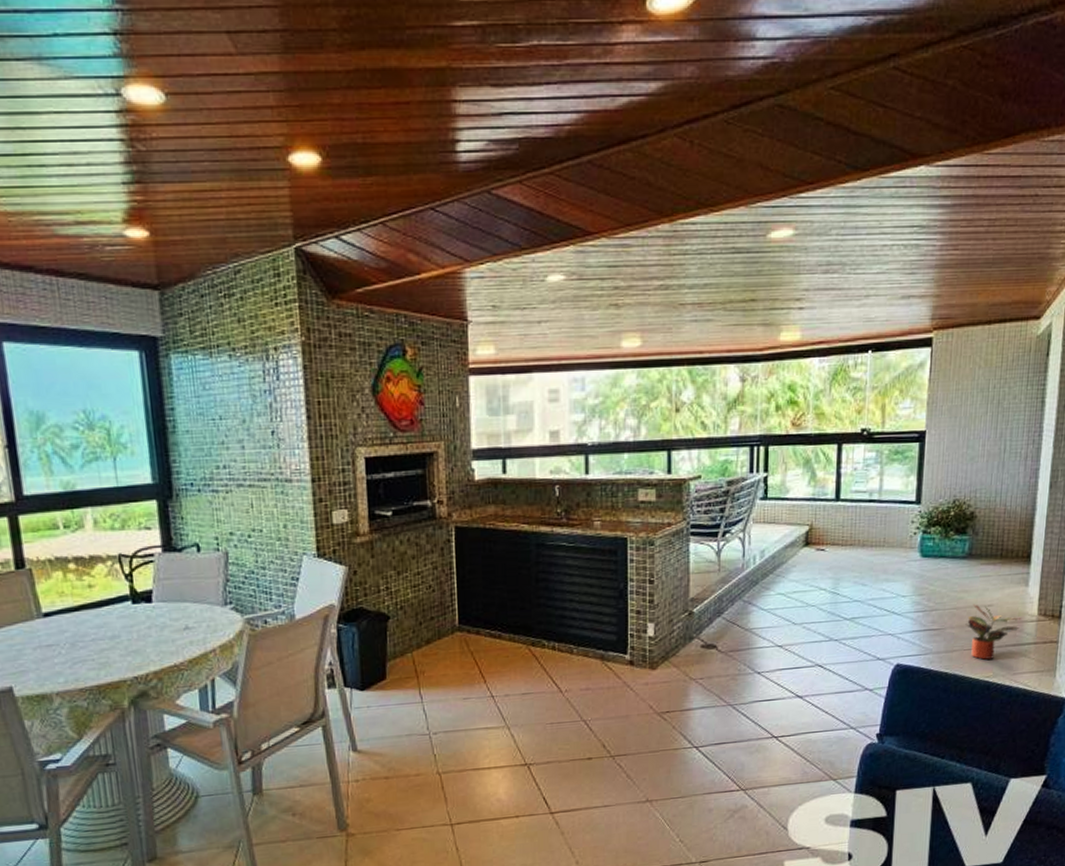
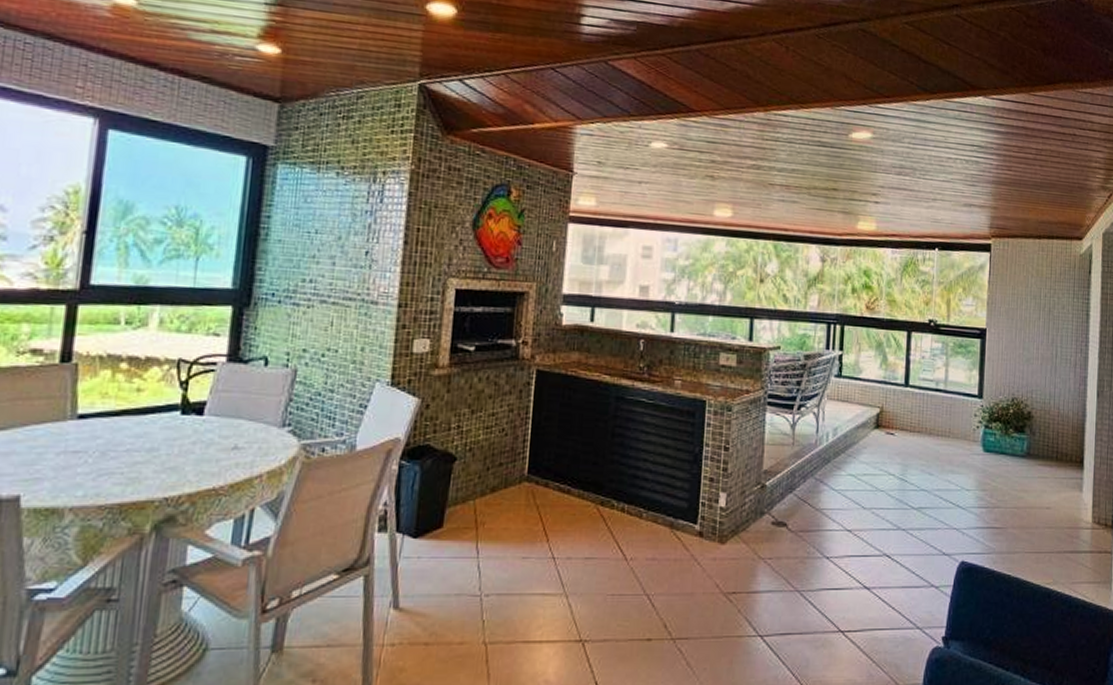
potted plant: present [965,604,1022,660] -> none [1026,505,1078,565]

